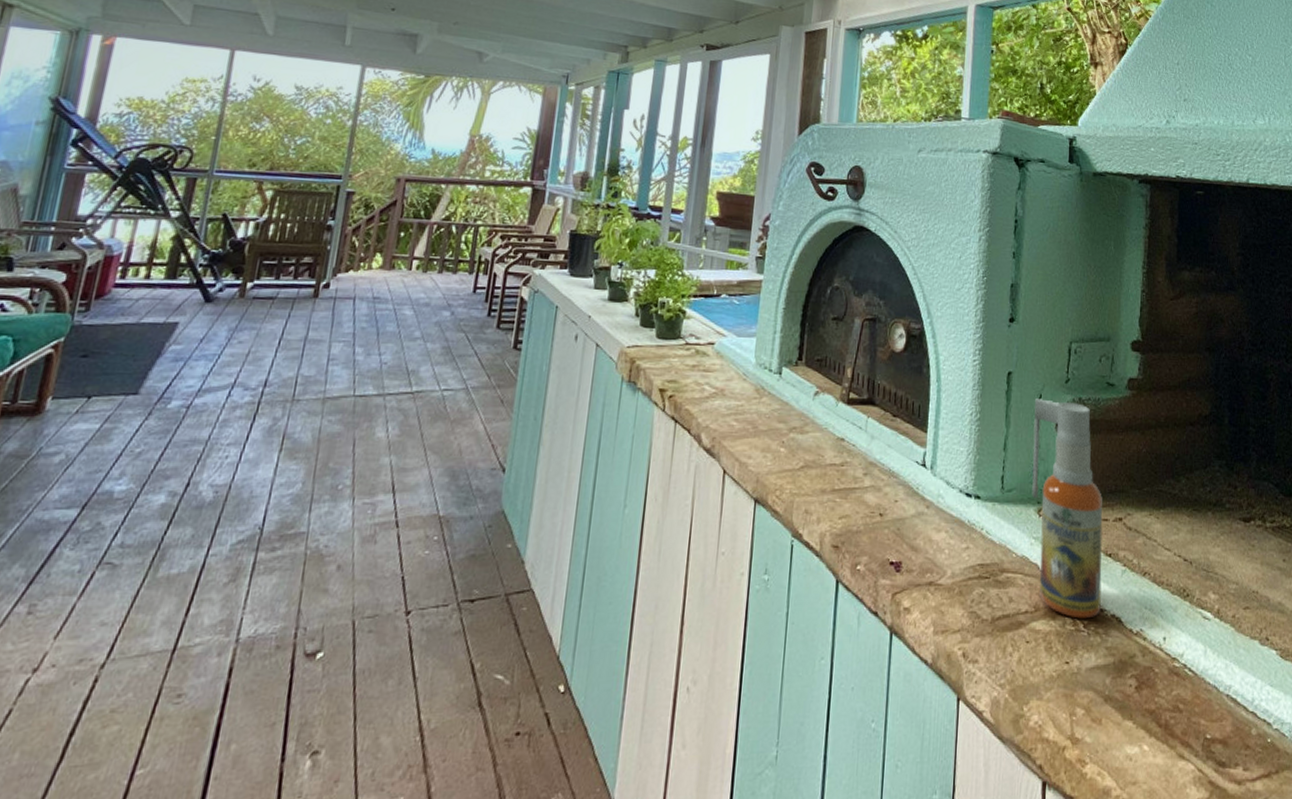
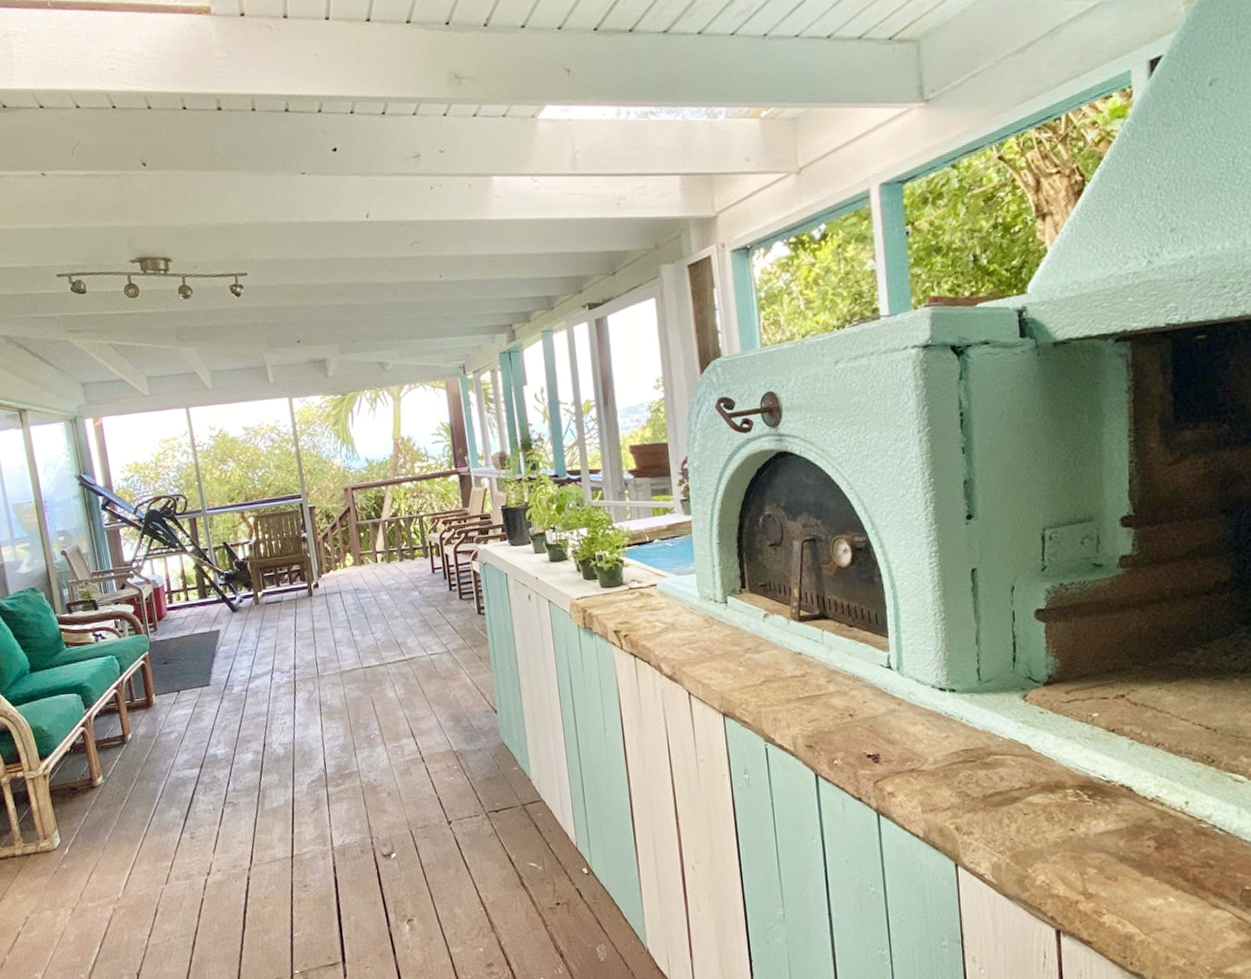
spray bottle: present [1032,399,1103,619] -> none [1007,588,1107,791]

